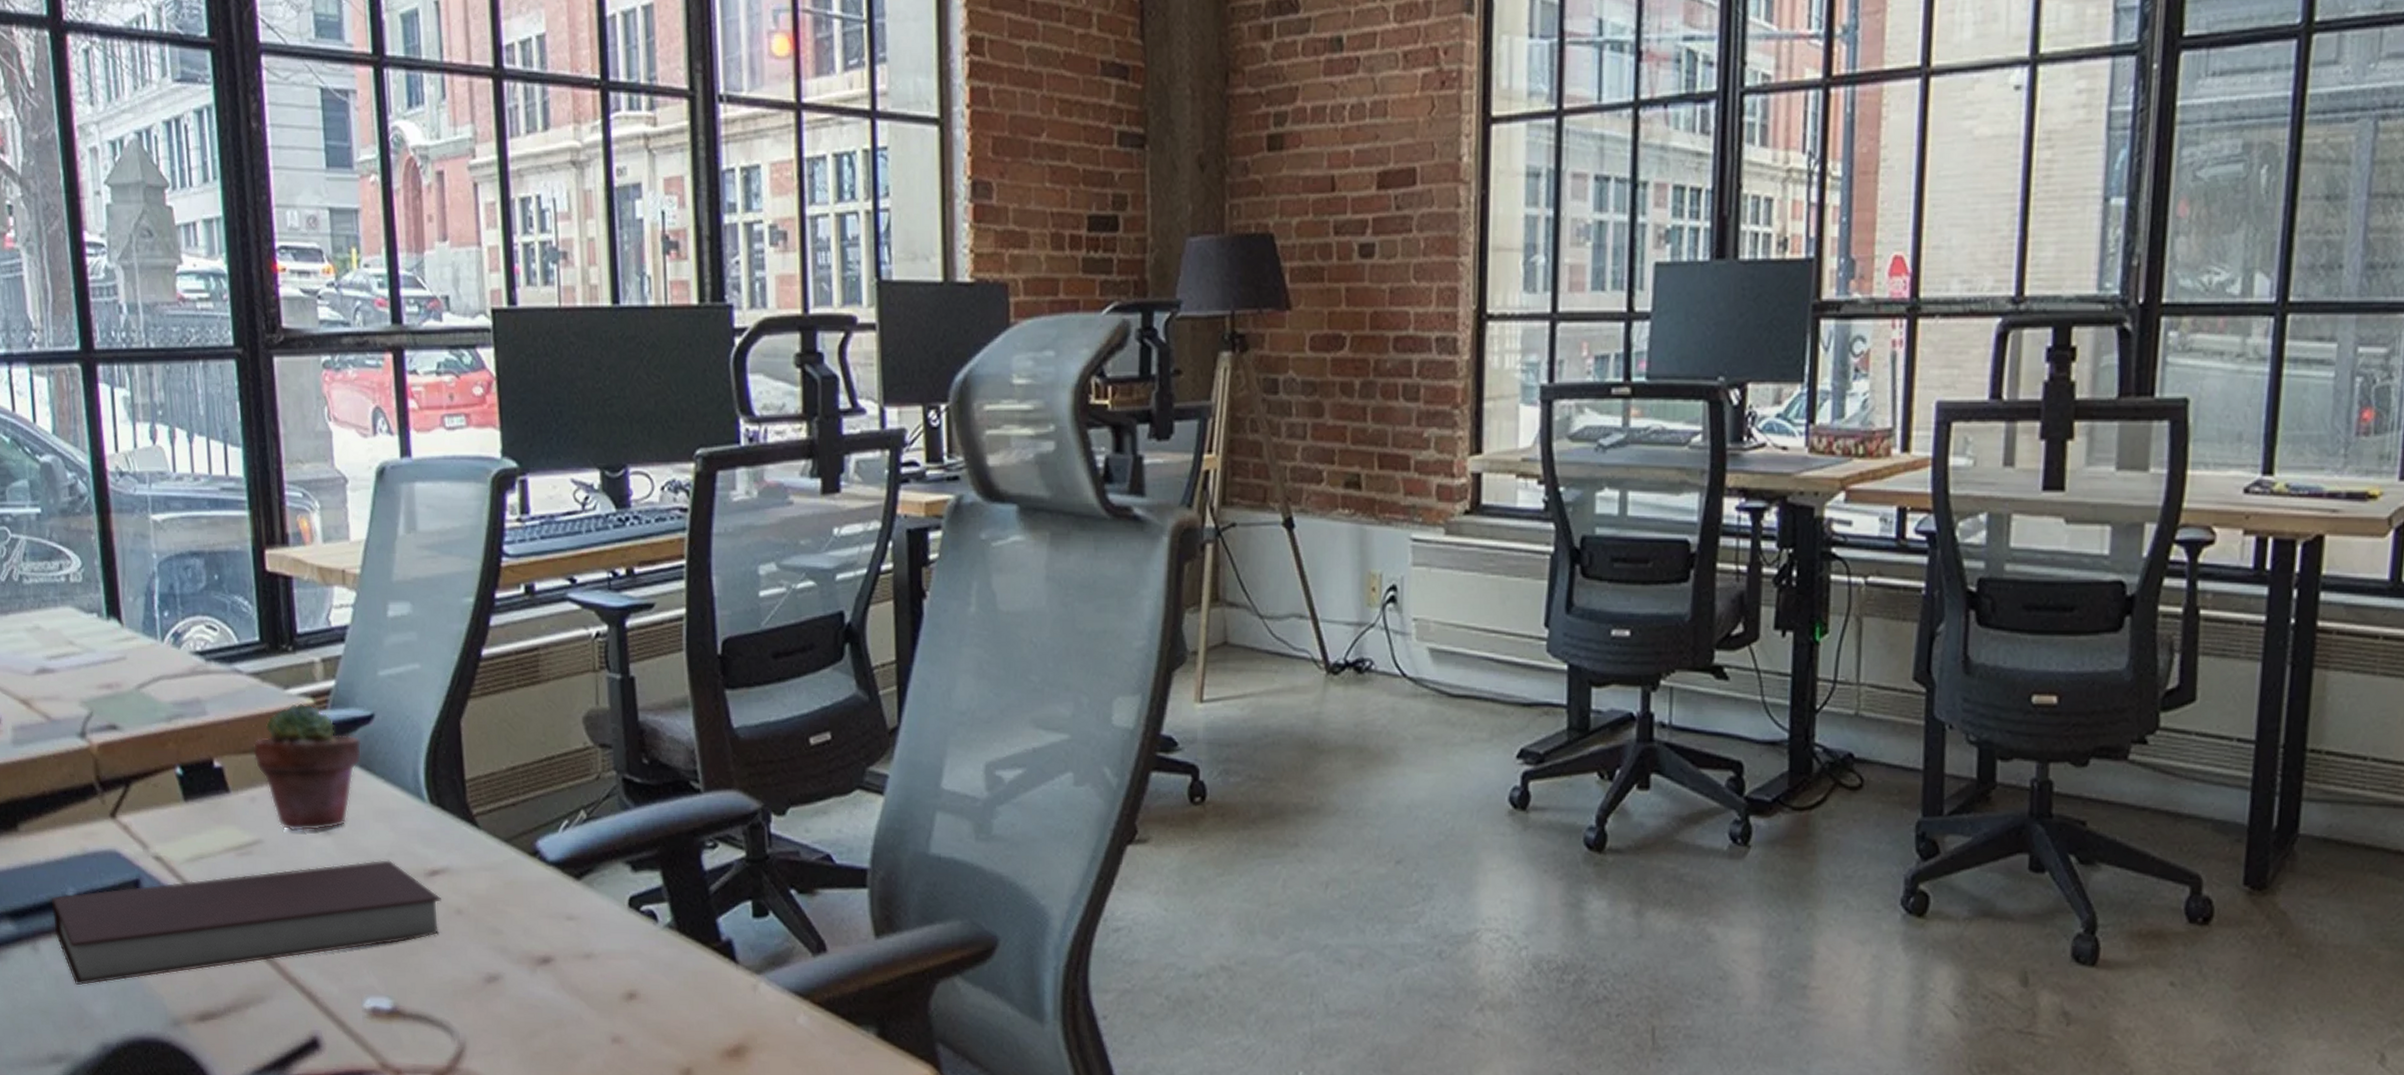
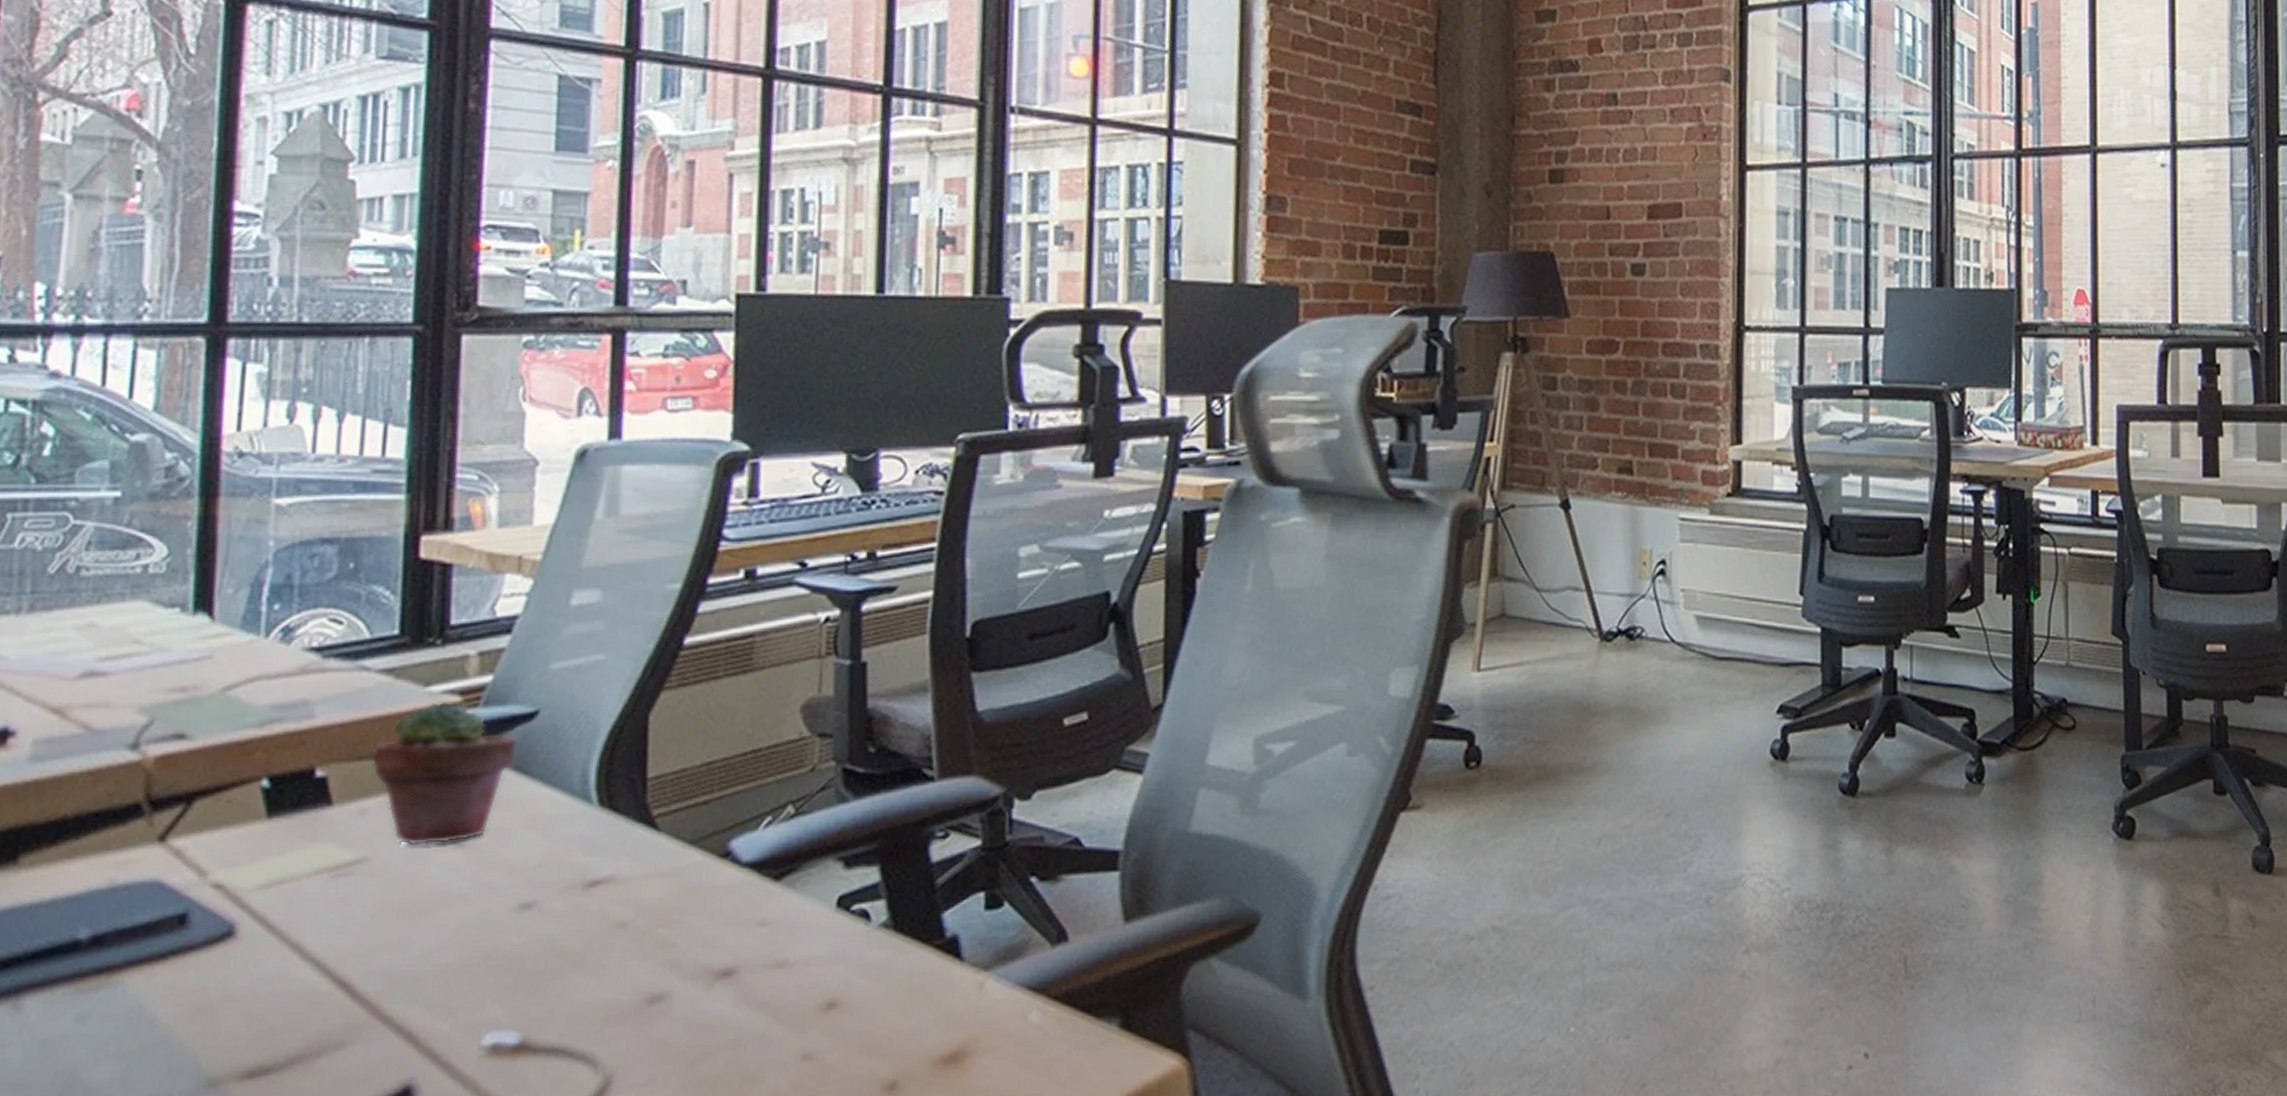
notebook: present [51,860,441,985] -> none [49,872,601,1047]

